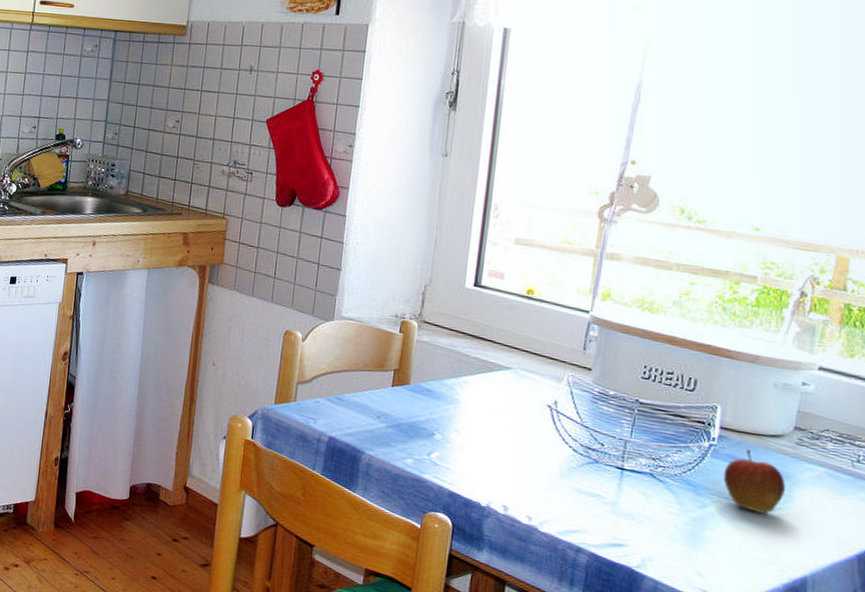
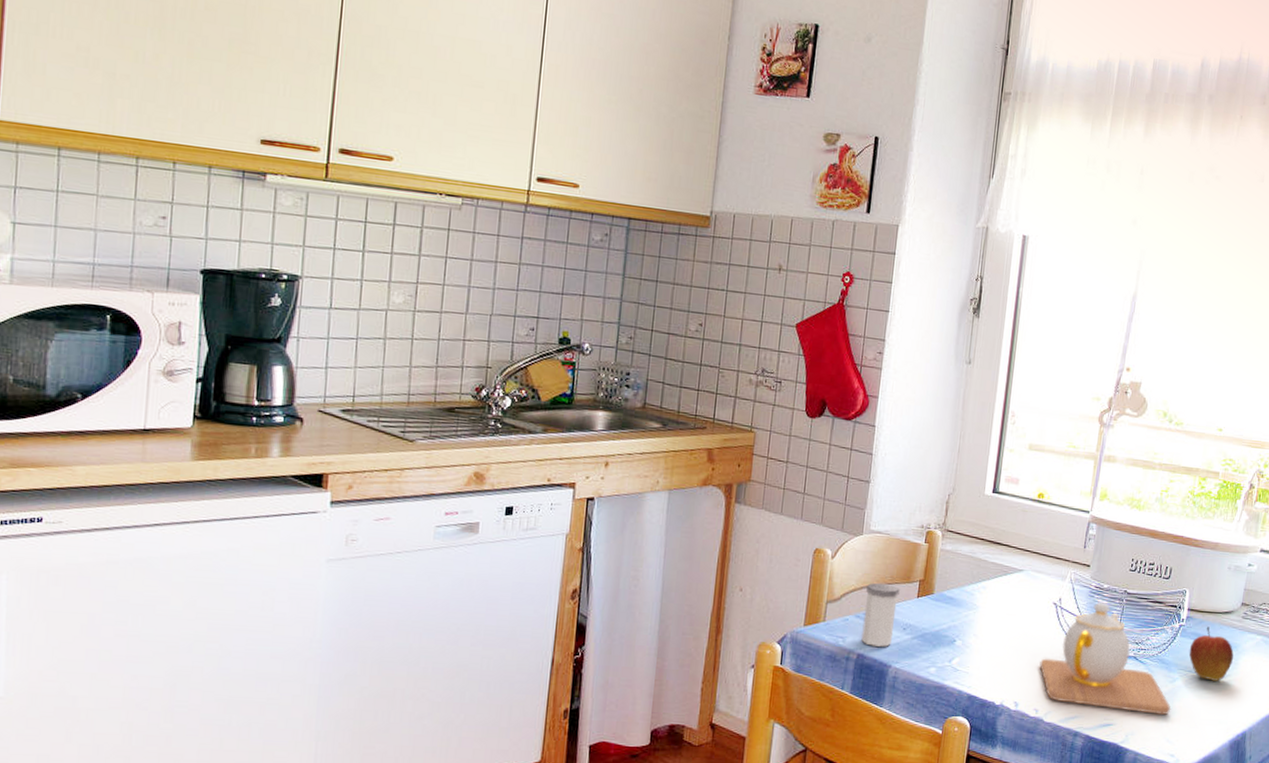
salt shaker: none [333,368,373,433] -> present [861,582,900,647]
teapot: none [532,409,702,544] -> present [1039,602,1171,716]

